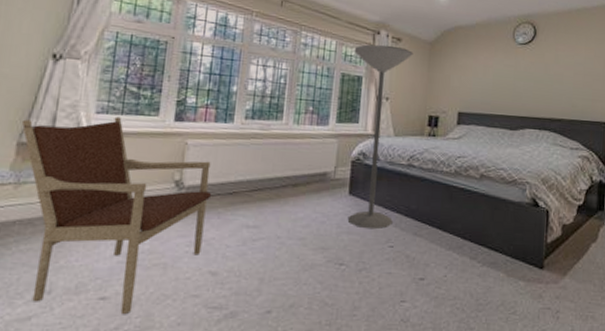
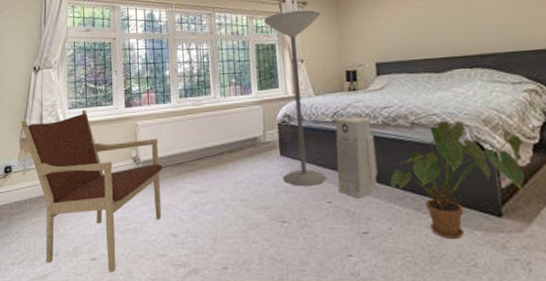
air purifier: none [401,162,445,245] -> present [335,117,378,199]
house plant: none [452,176,570,289] -> present [390,121,525,240]

